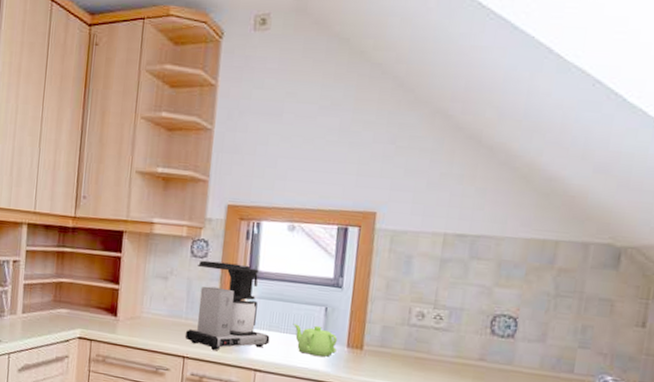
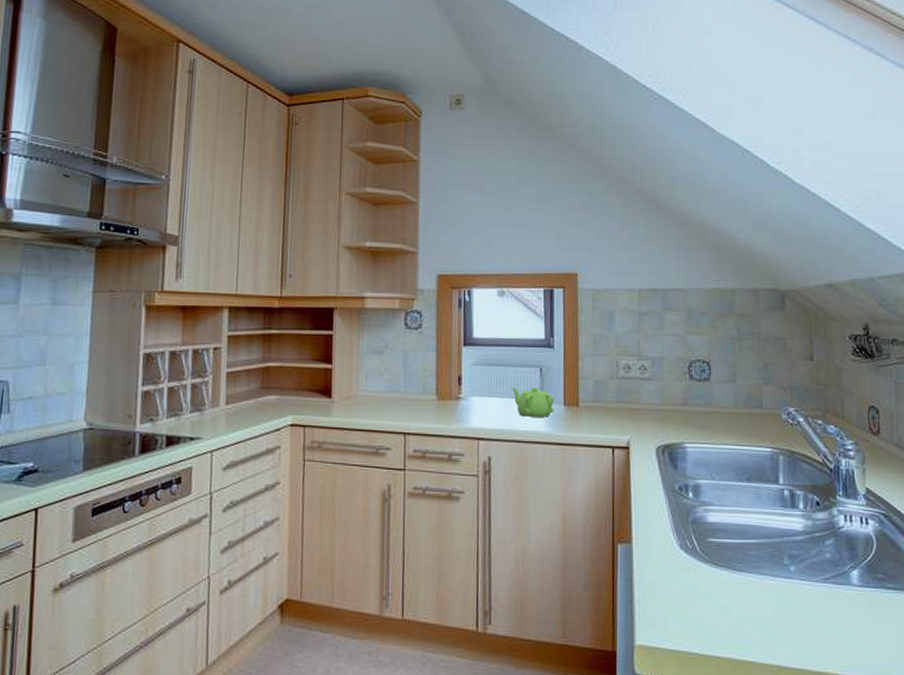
coffee maker: present [185,260,270,350] -> none [404,331,490,422]

